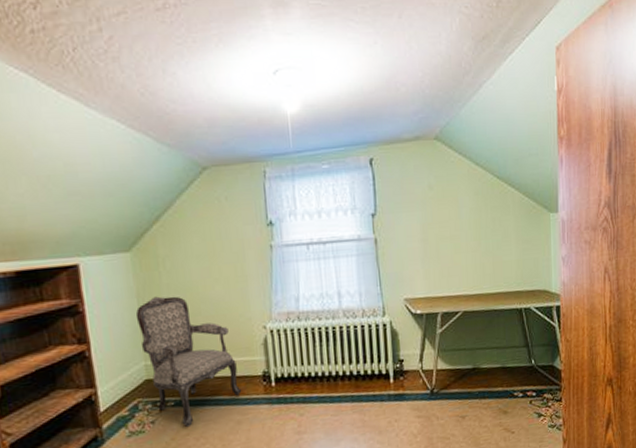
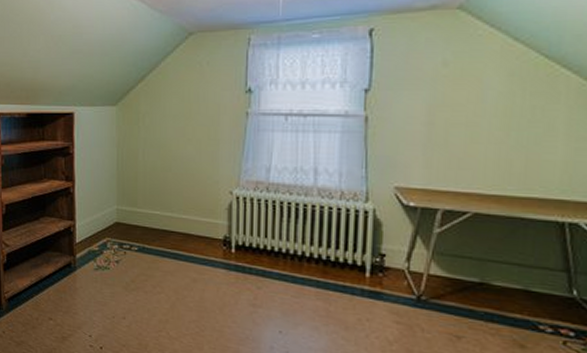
armchair: present [135,296,242,428] -> none [114,148,201,274]

